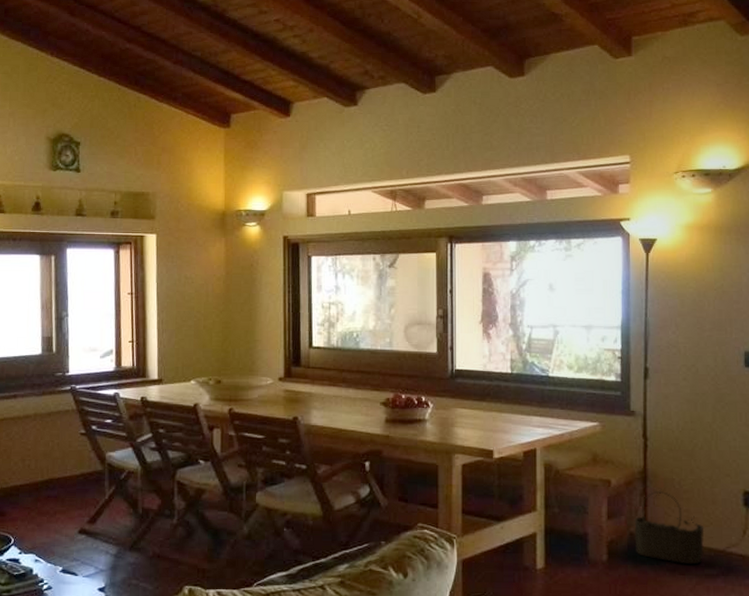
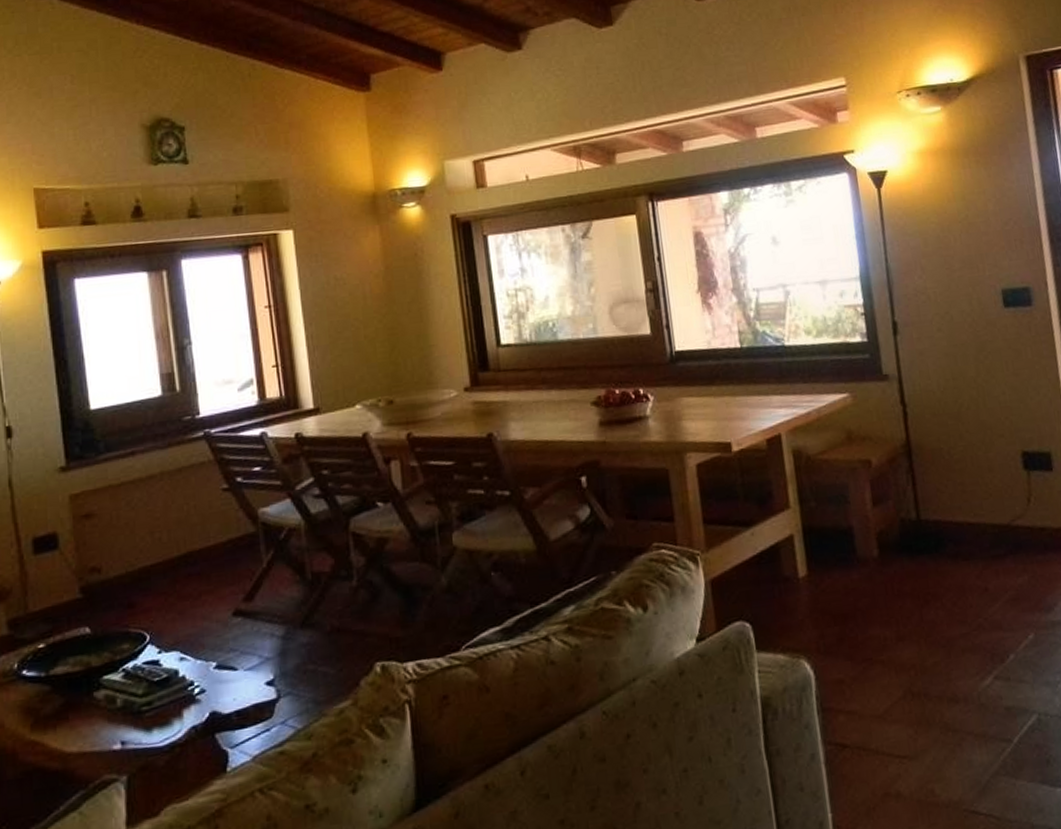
wicker basket: present [634,489,705,565] -> none [903,462,987,547]

